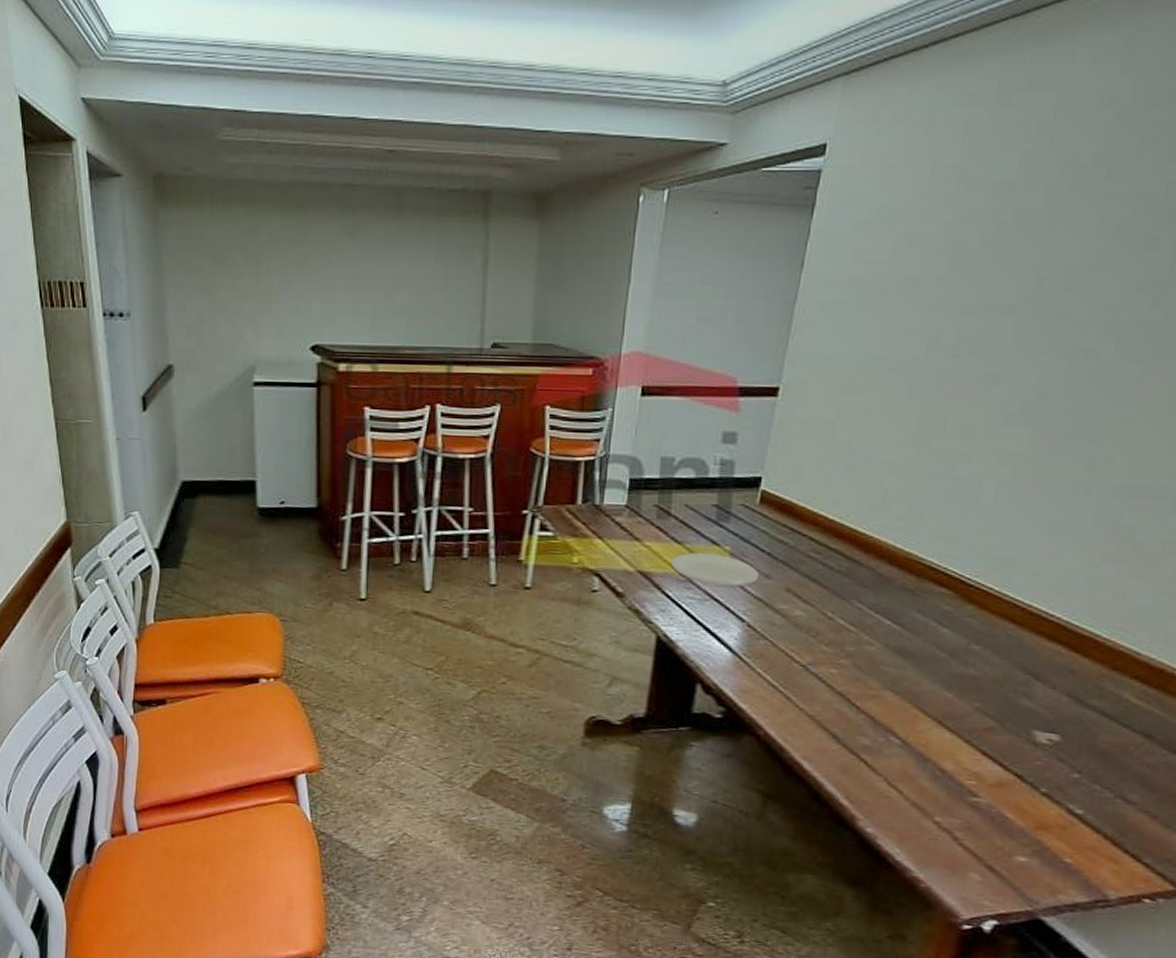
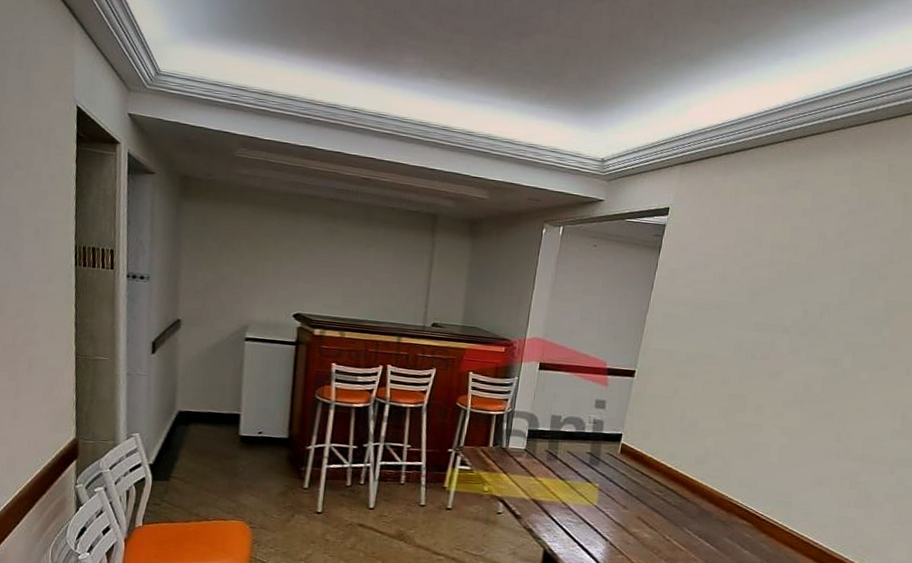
plate: present [671,552,759,587] -> none [556,487,619,514]

